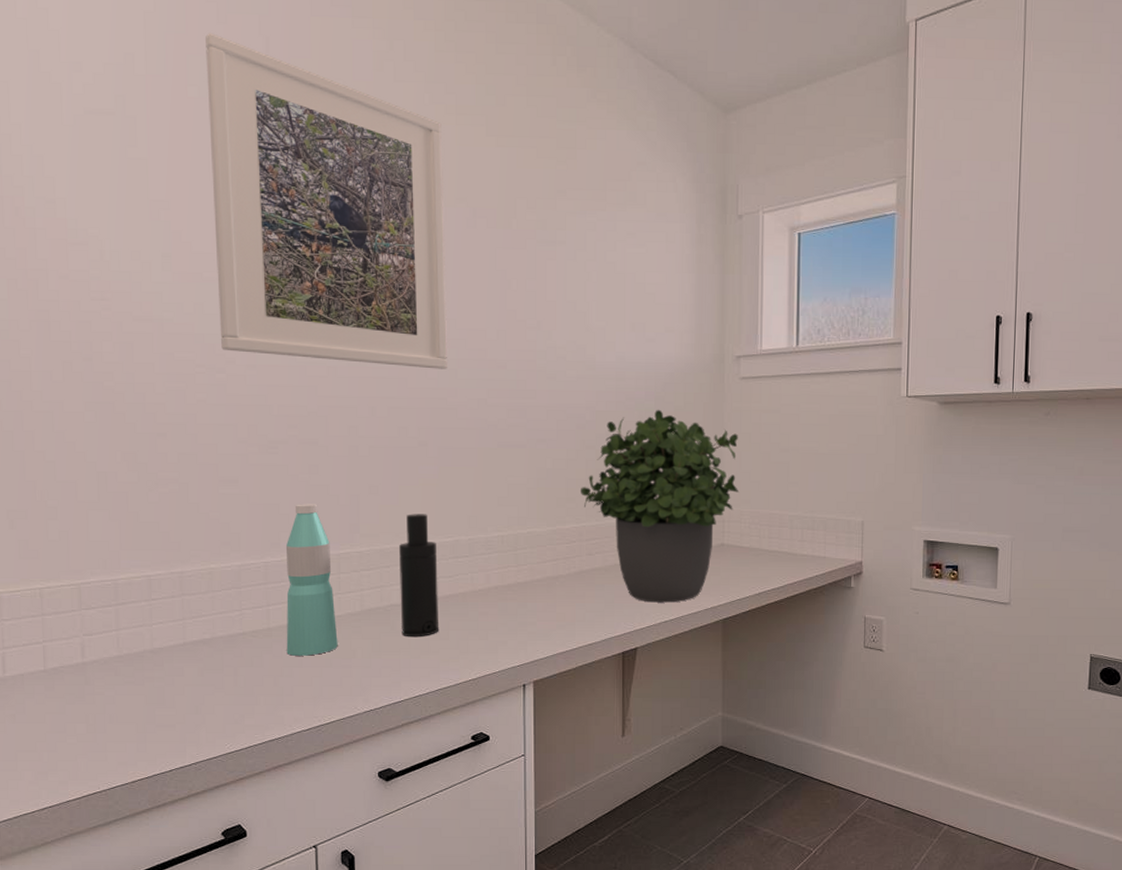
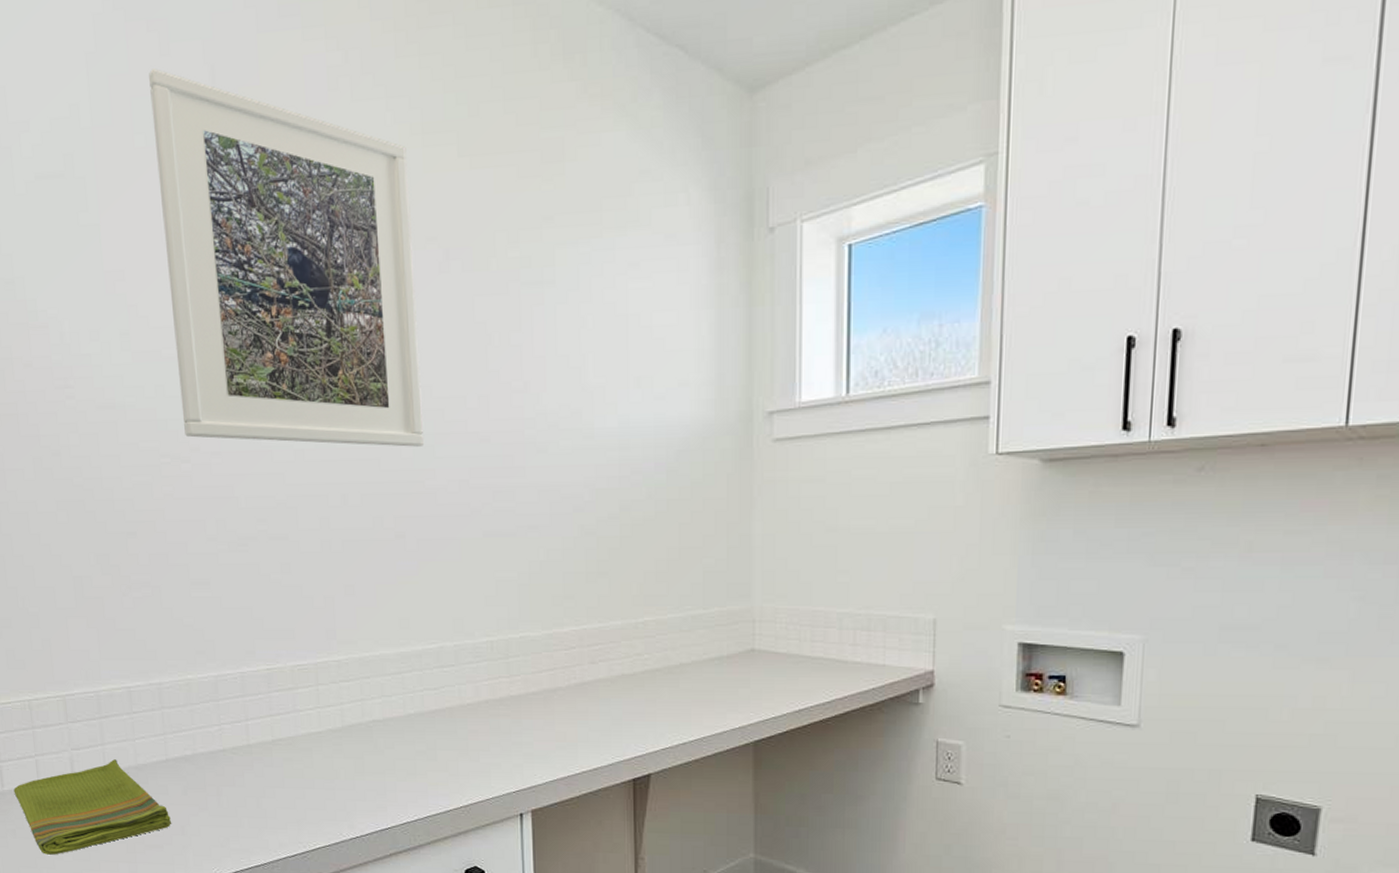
dish towel: none [16,644,185,738] -> present [13,759,171,855]
water bottle: present [285,504,338,656] -> none [261,607,320,776]
atomizer: present [399,514,440,638] -> none [379,617,426,758]
potted plant: present [581,409,740,603] -> none [580,483,774,721]

